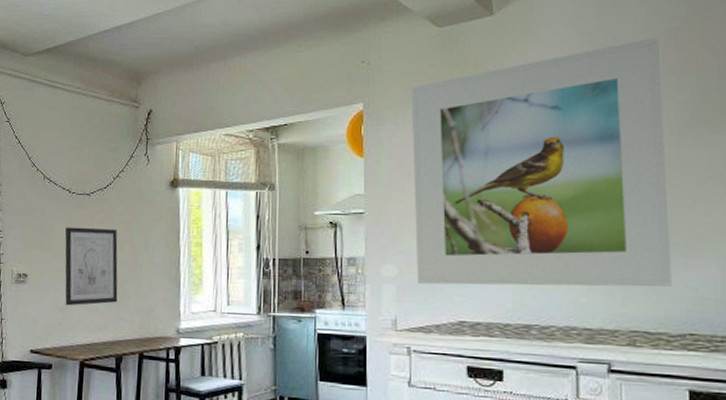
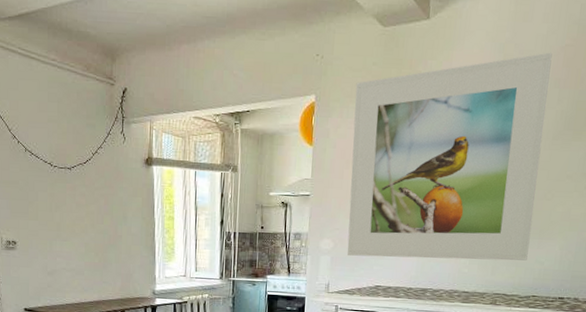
wall art: present [65,227,118,306] -> none [49,199,101,271]

